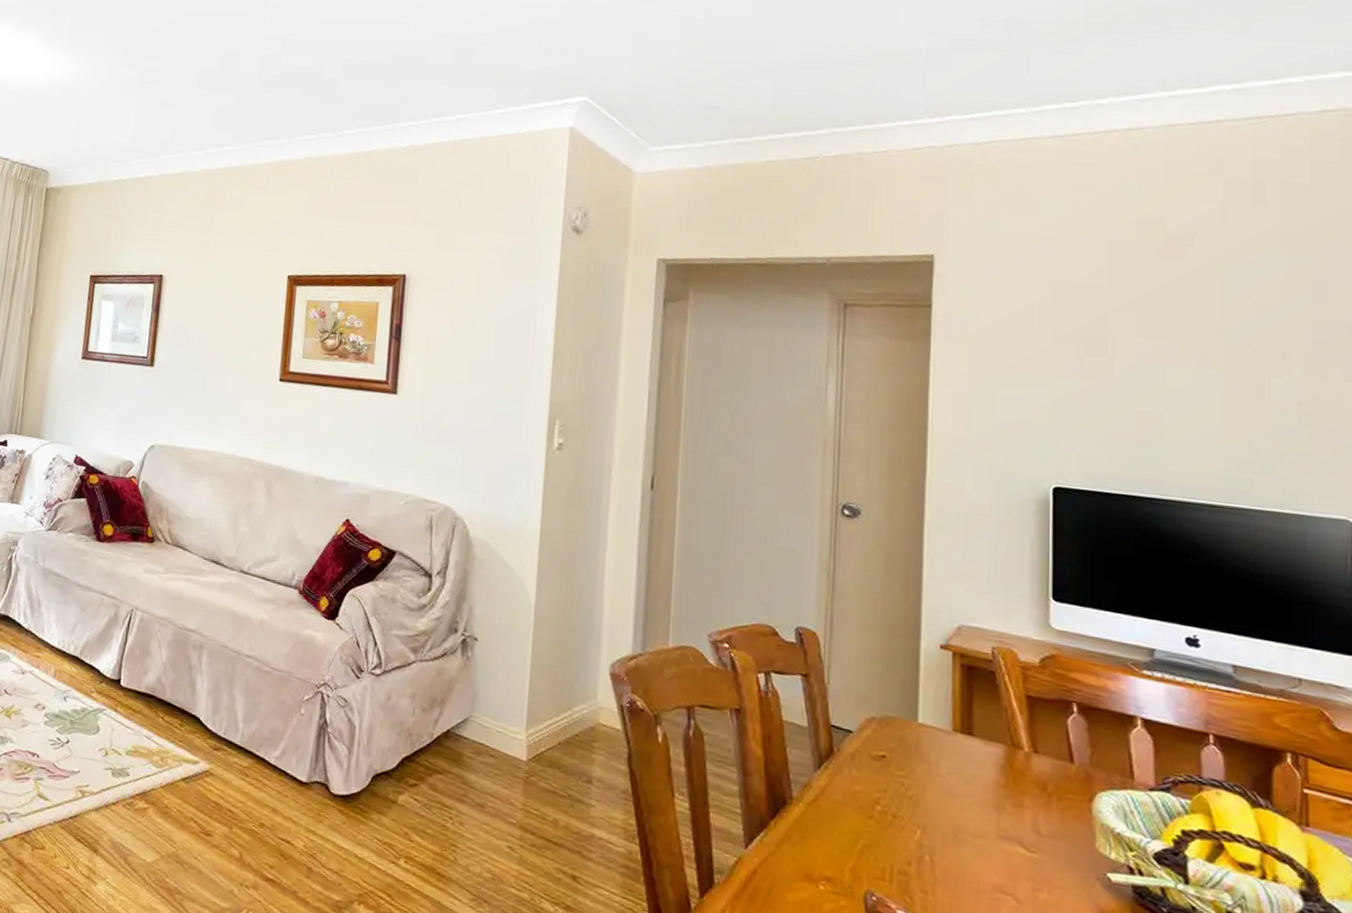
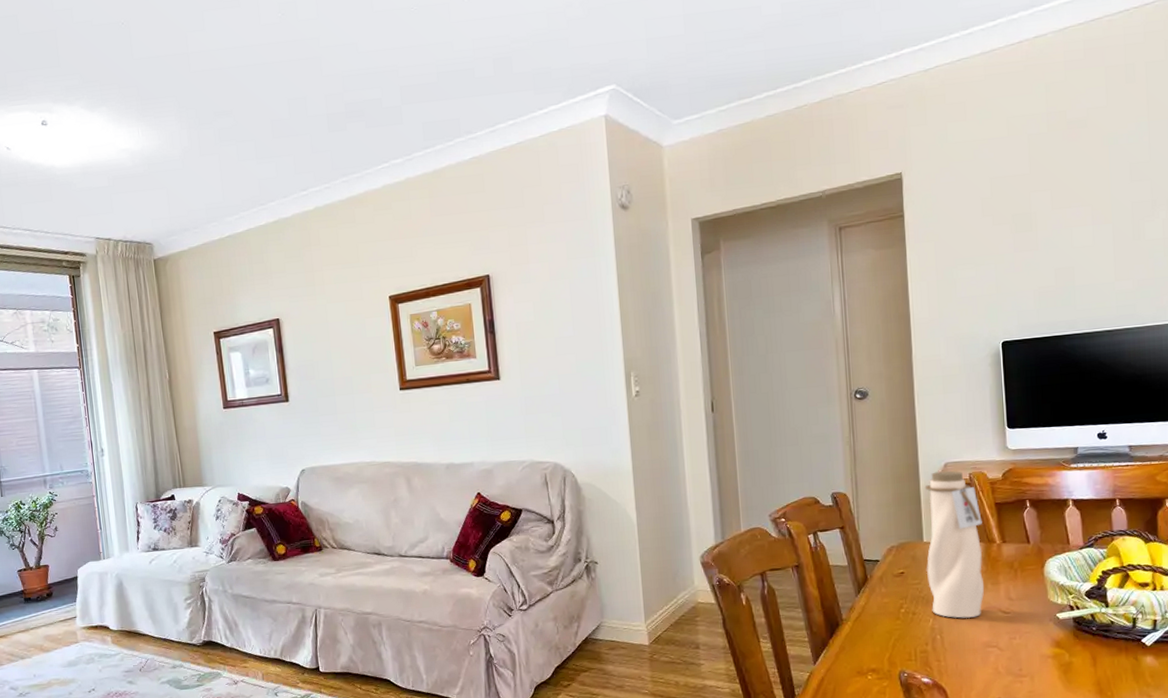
water bottle: none [918,633,1005,846] -> present [924,471,985,619]

